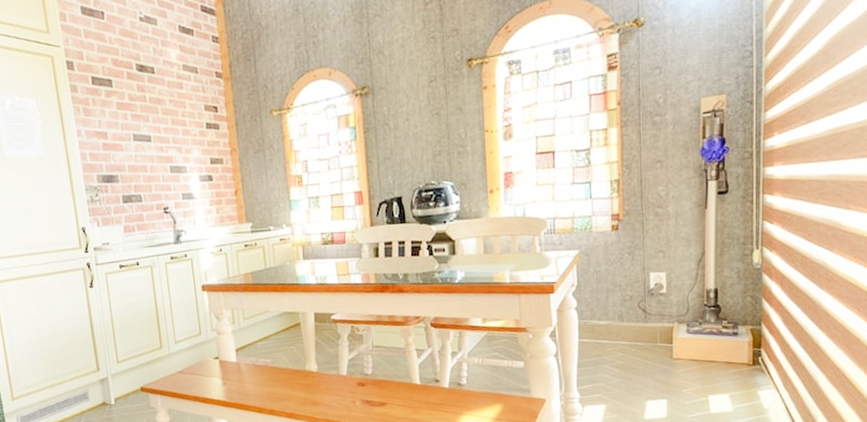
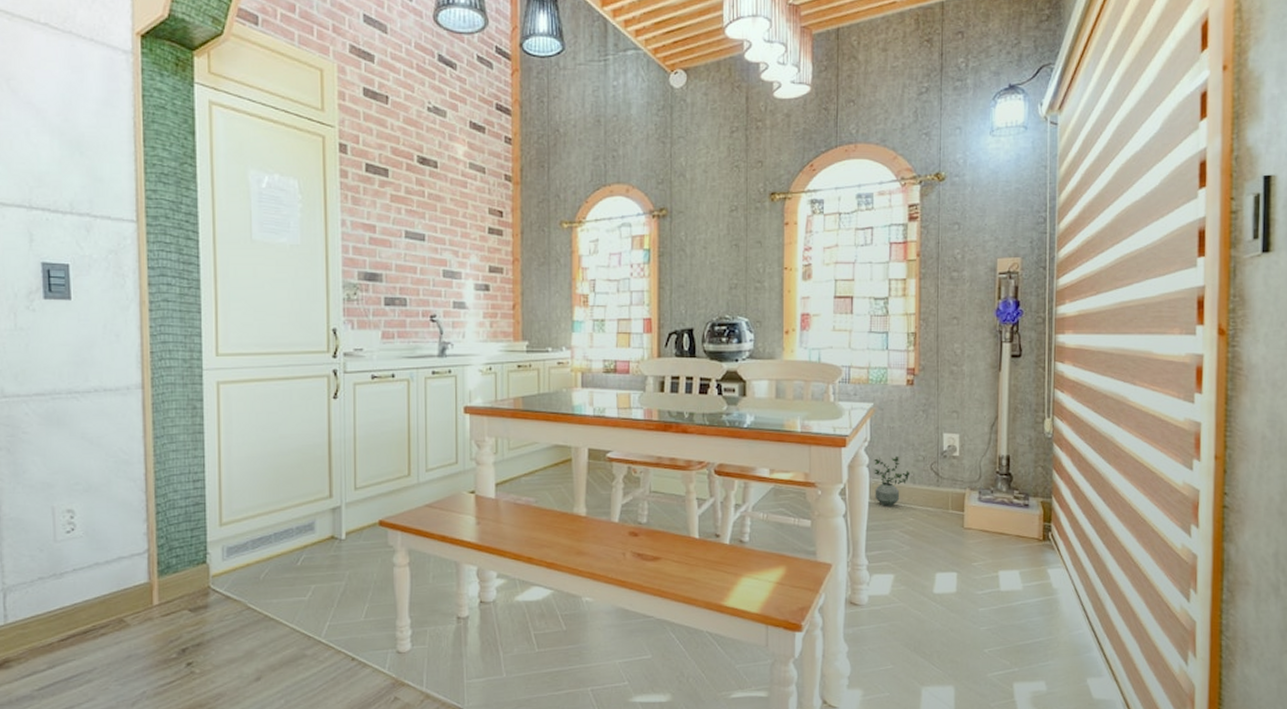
potted plant: none [582,297,618,344] -> present [874,455,910,506]

